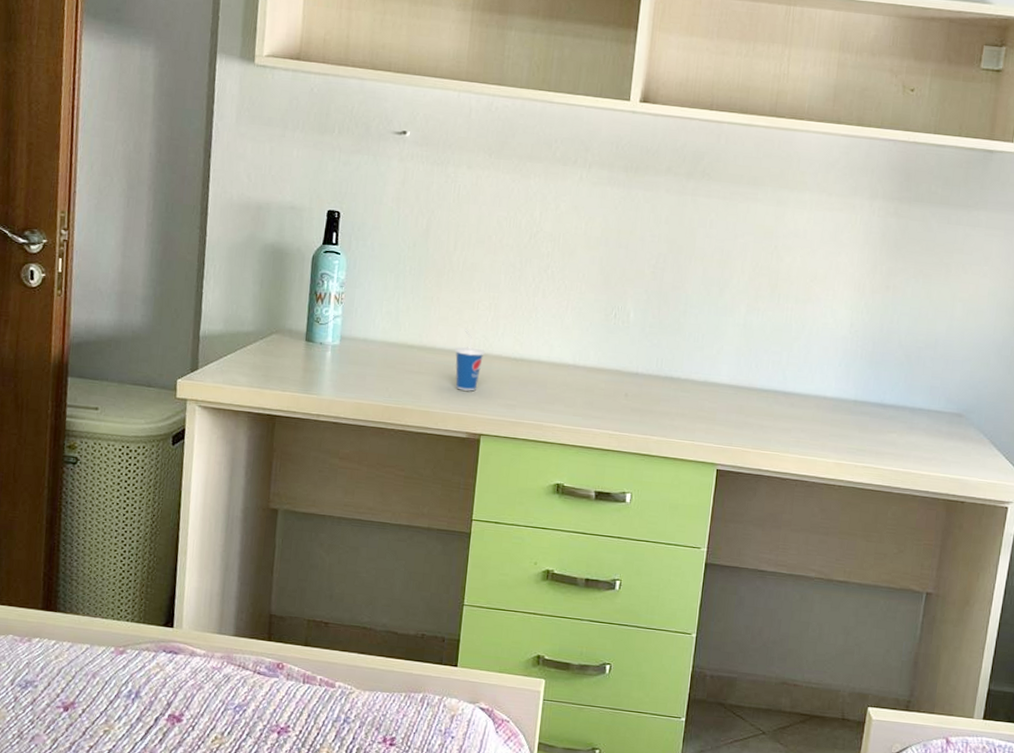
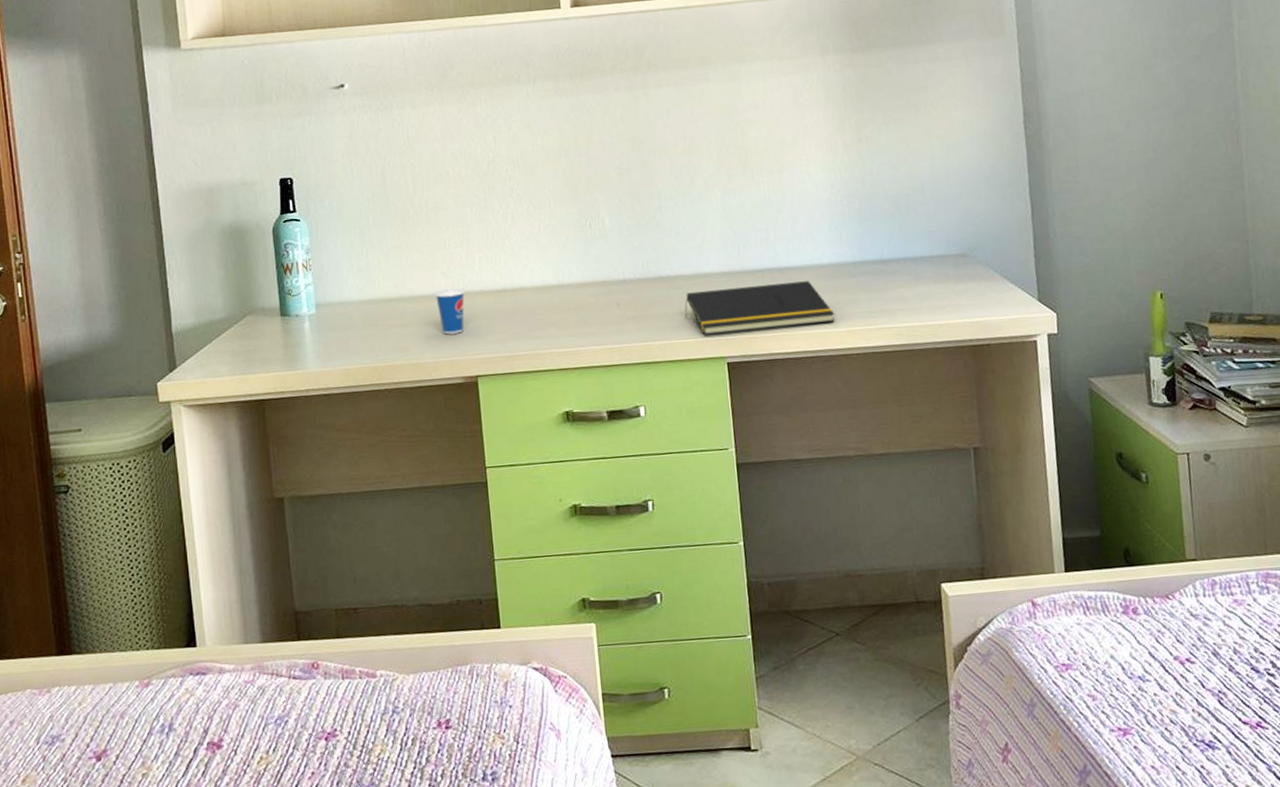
notepad: none [686,397,827,452] -> present [684,281,835,335]

